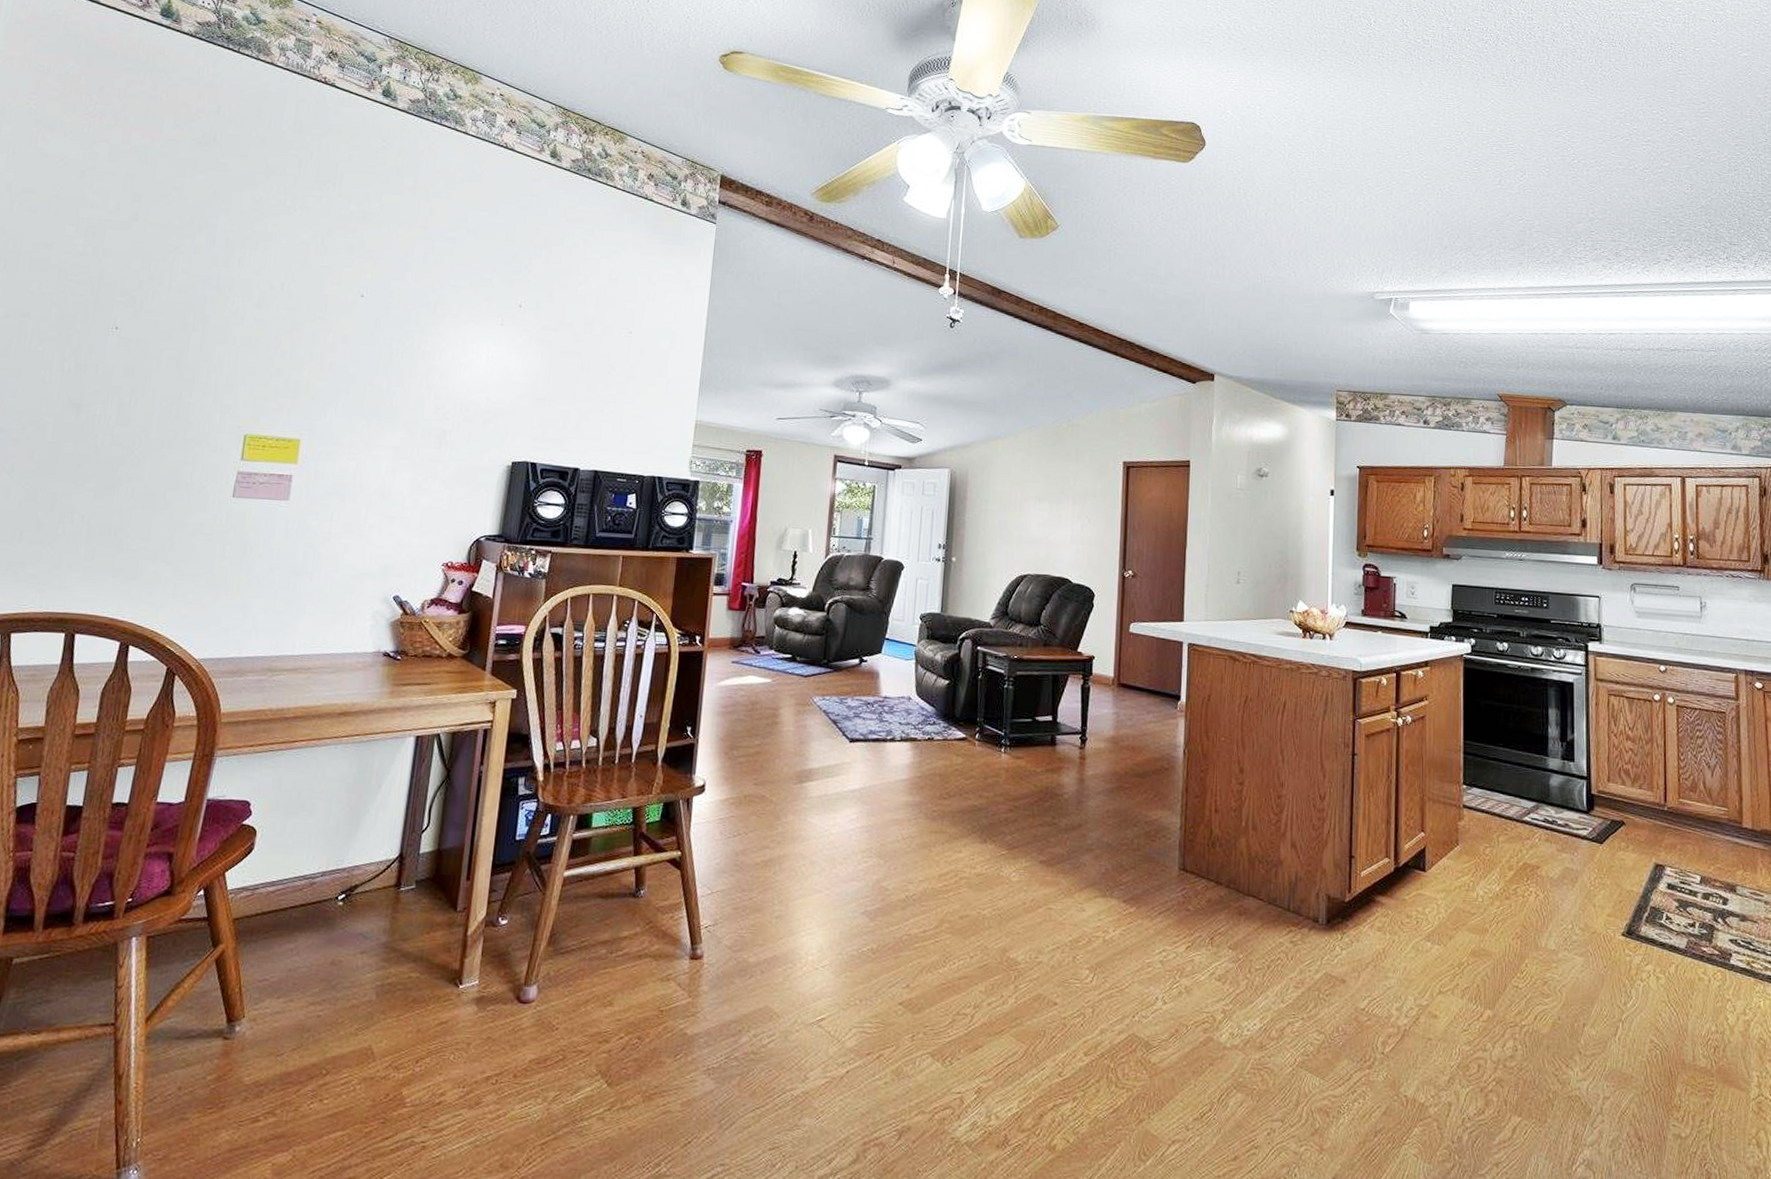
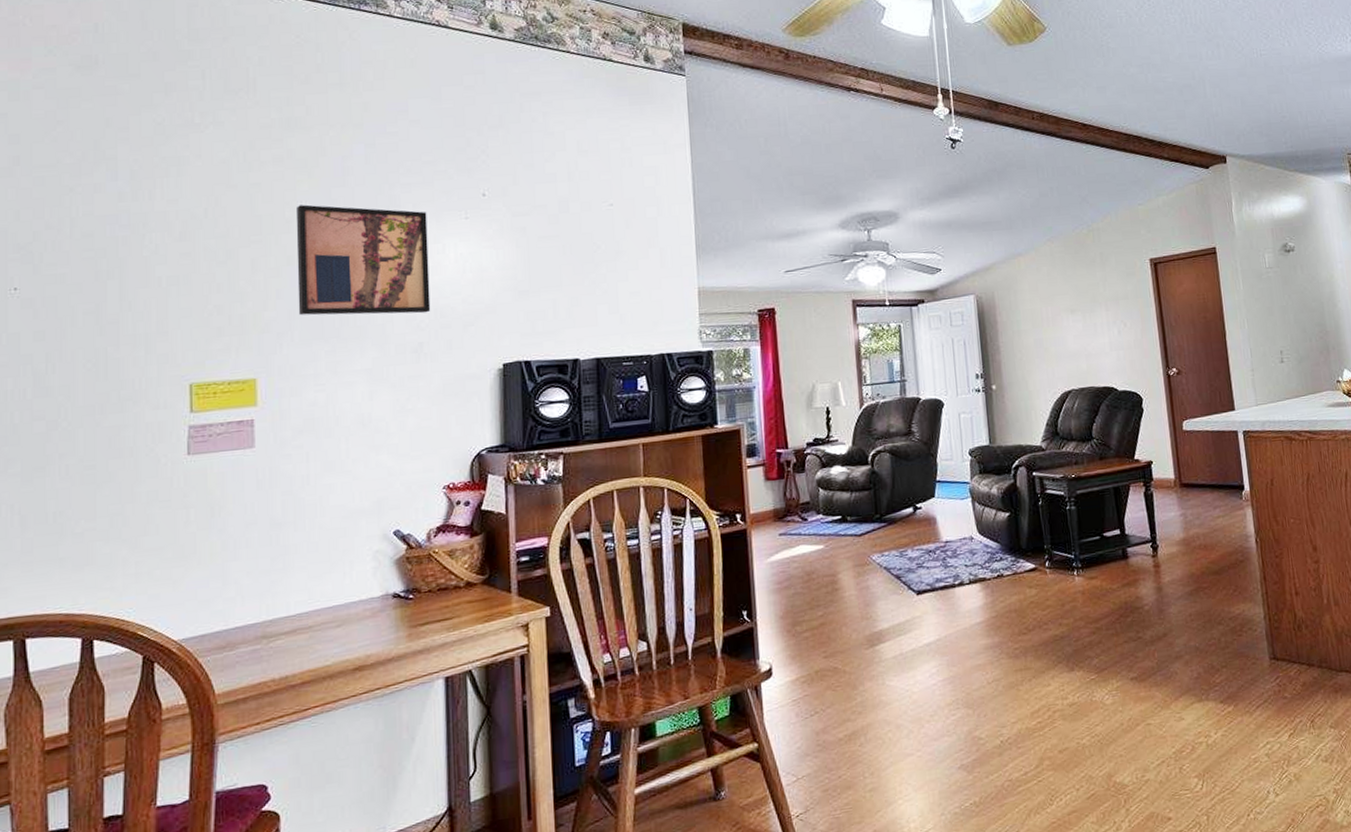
wall art: none [345,291,469,405] -> present [295,204,431,316]

